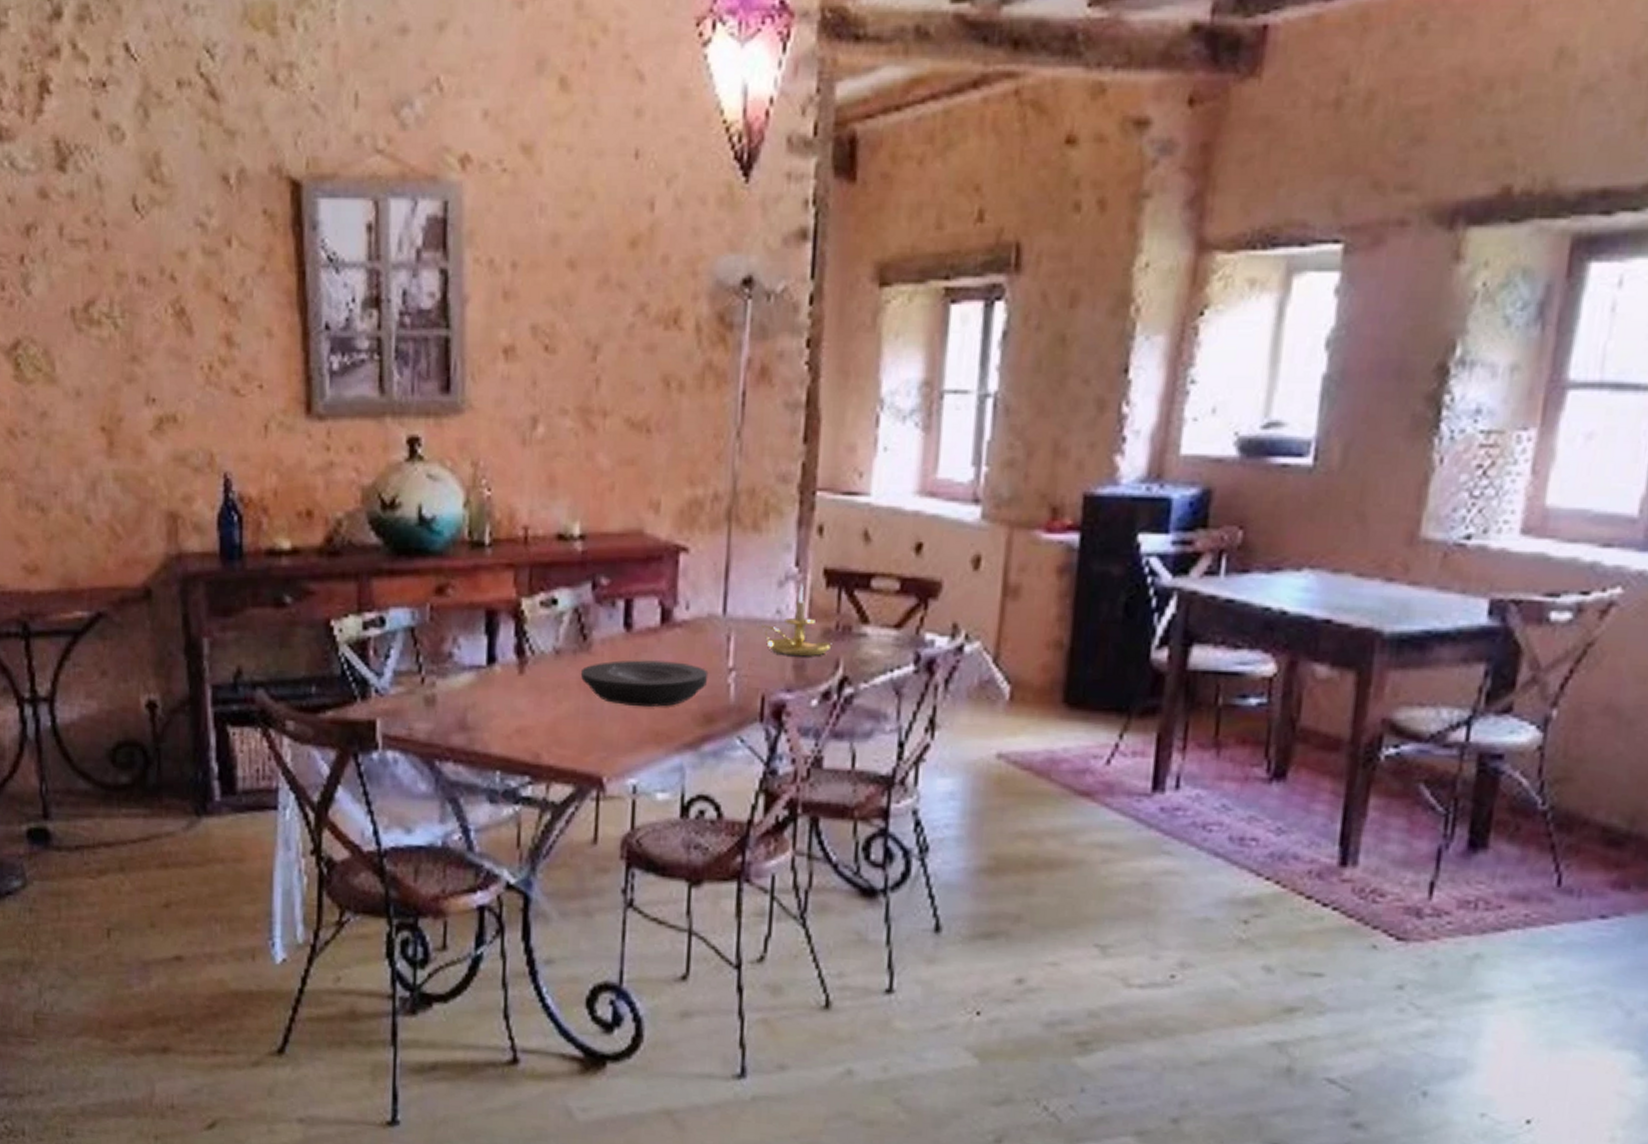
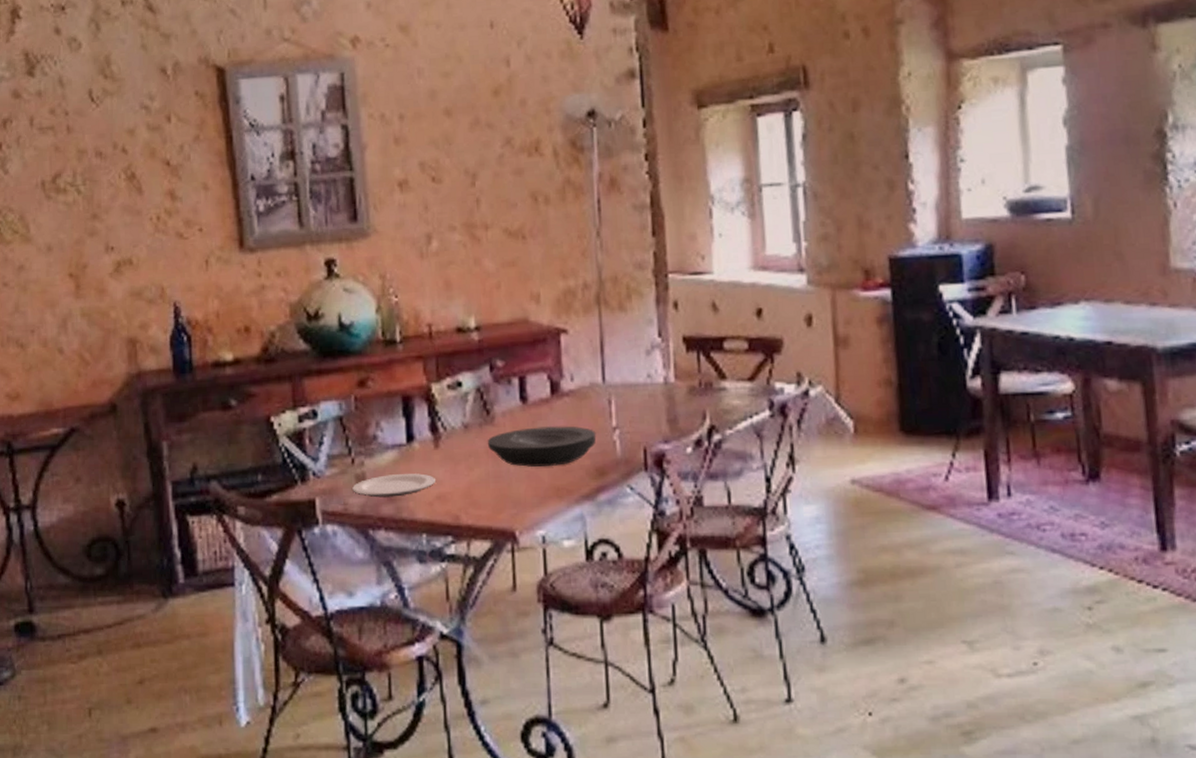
plate: none [418,699,516,726] -> present [351,473,435,498]
candle holder: present [761,584,832,656] -> none [636,351,698,412]

